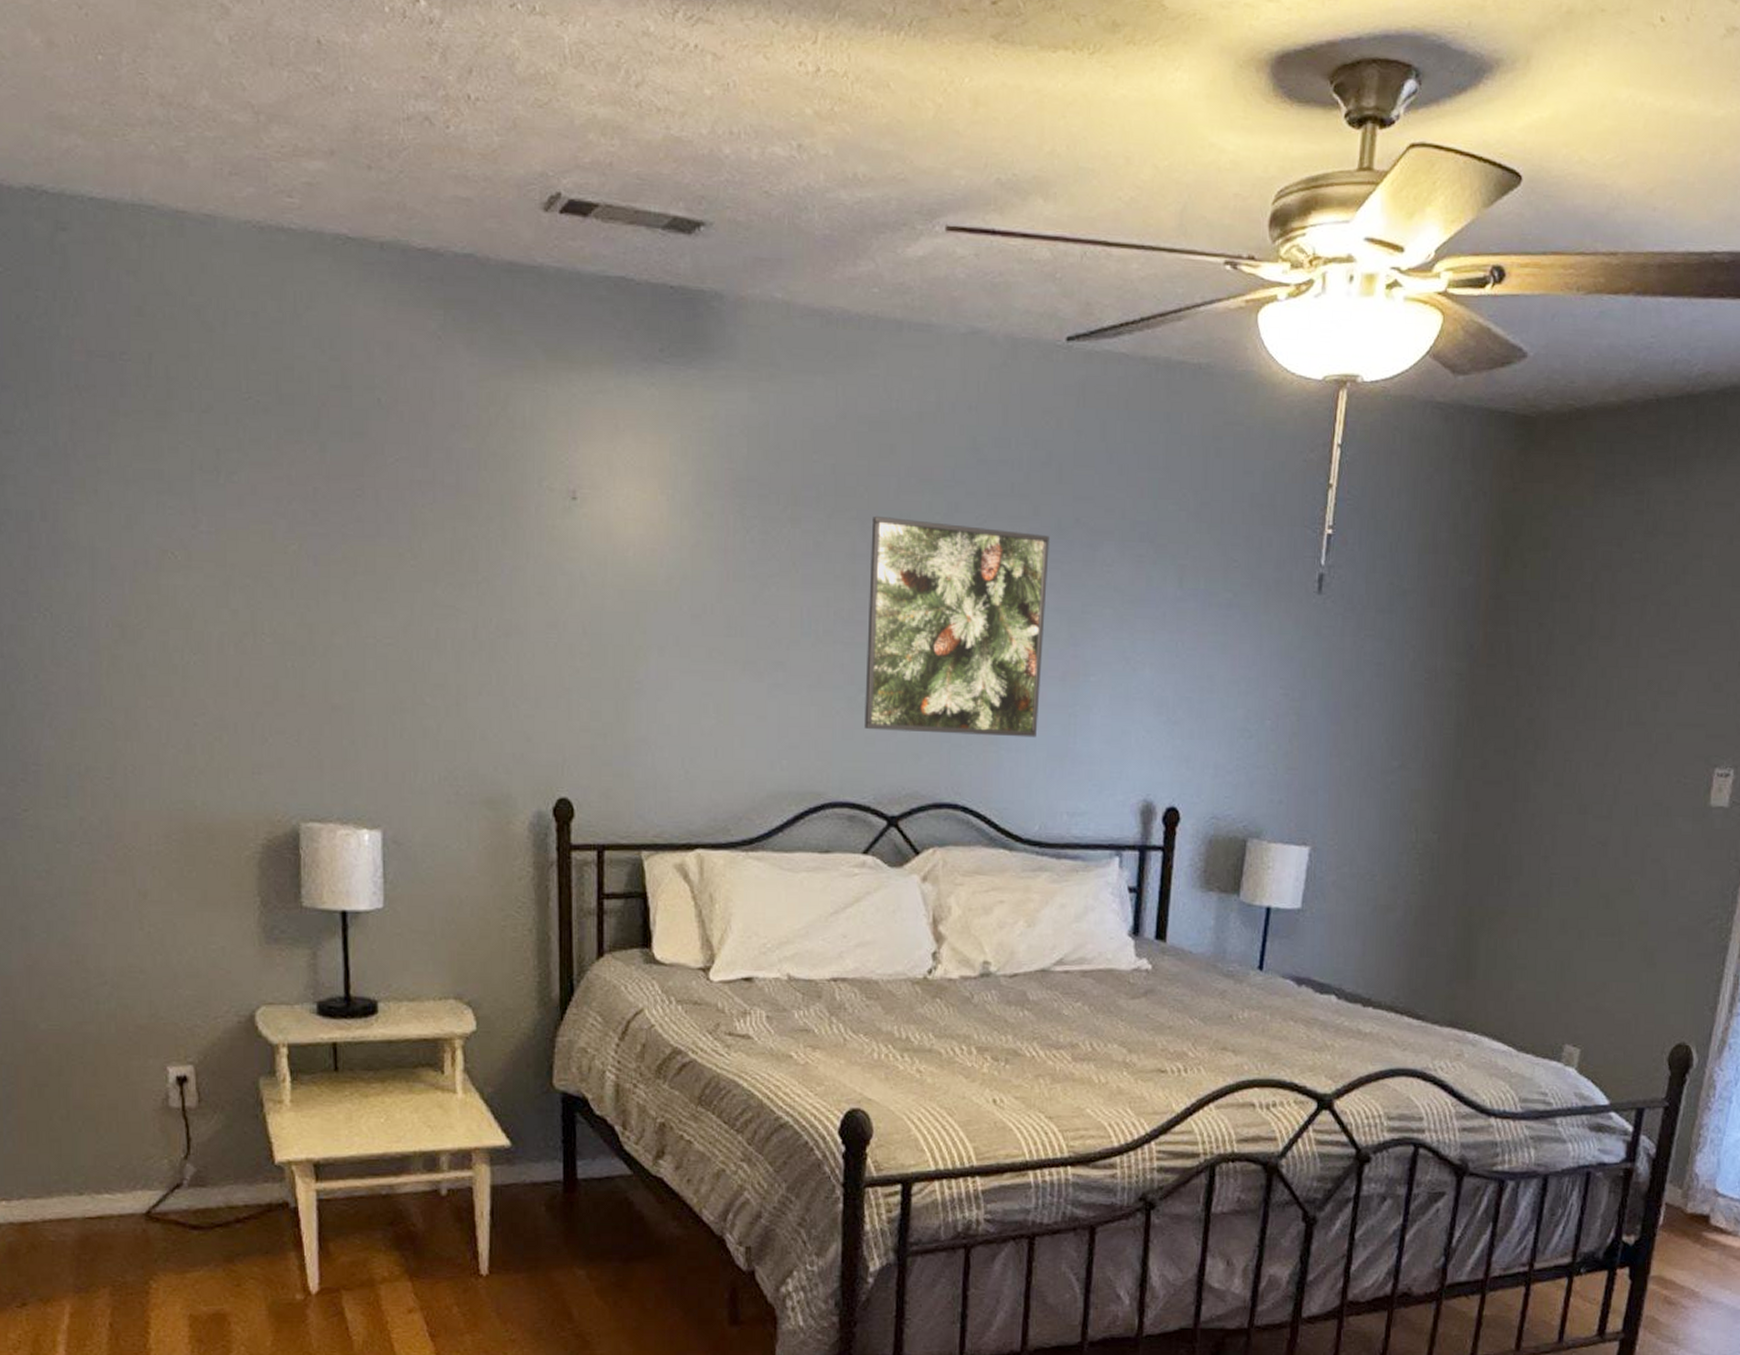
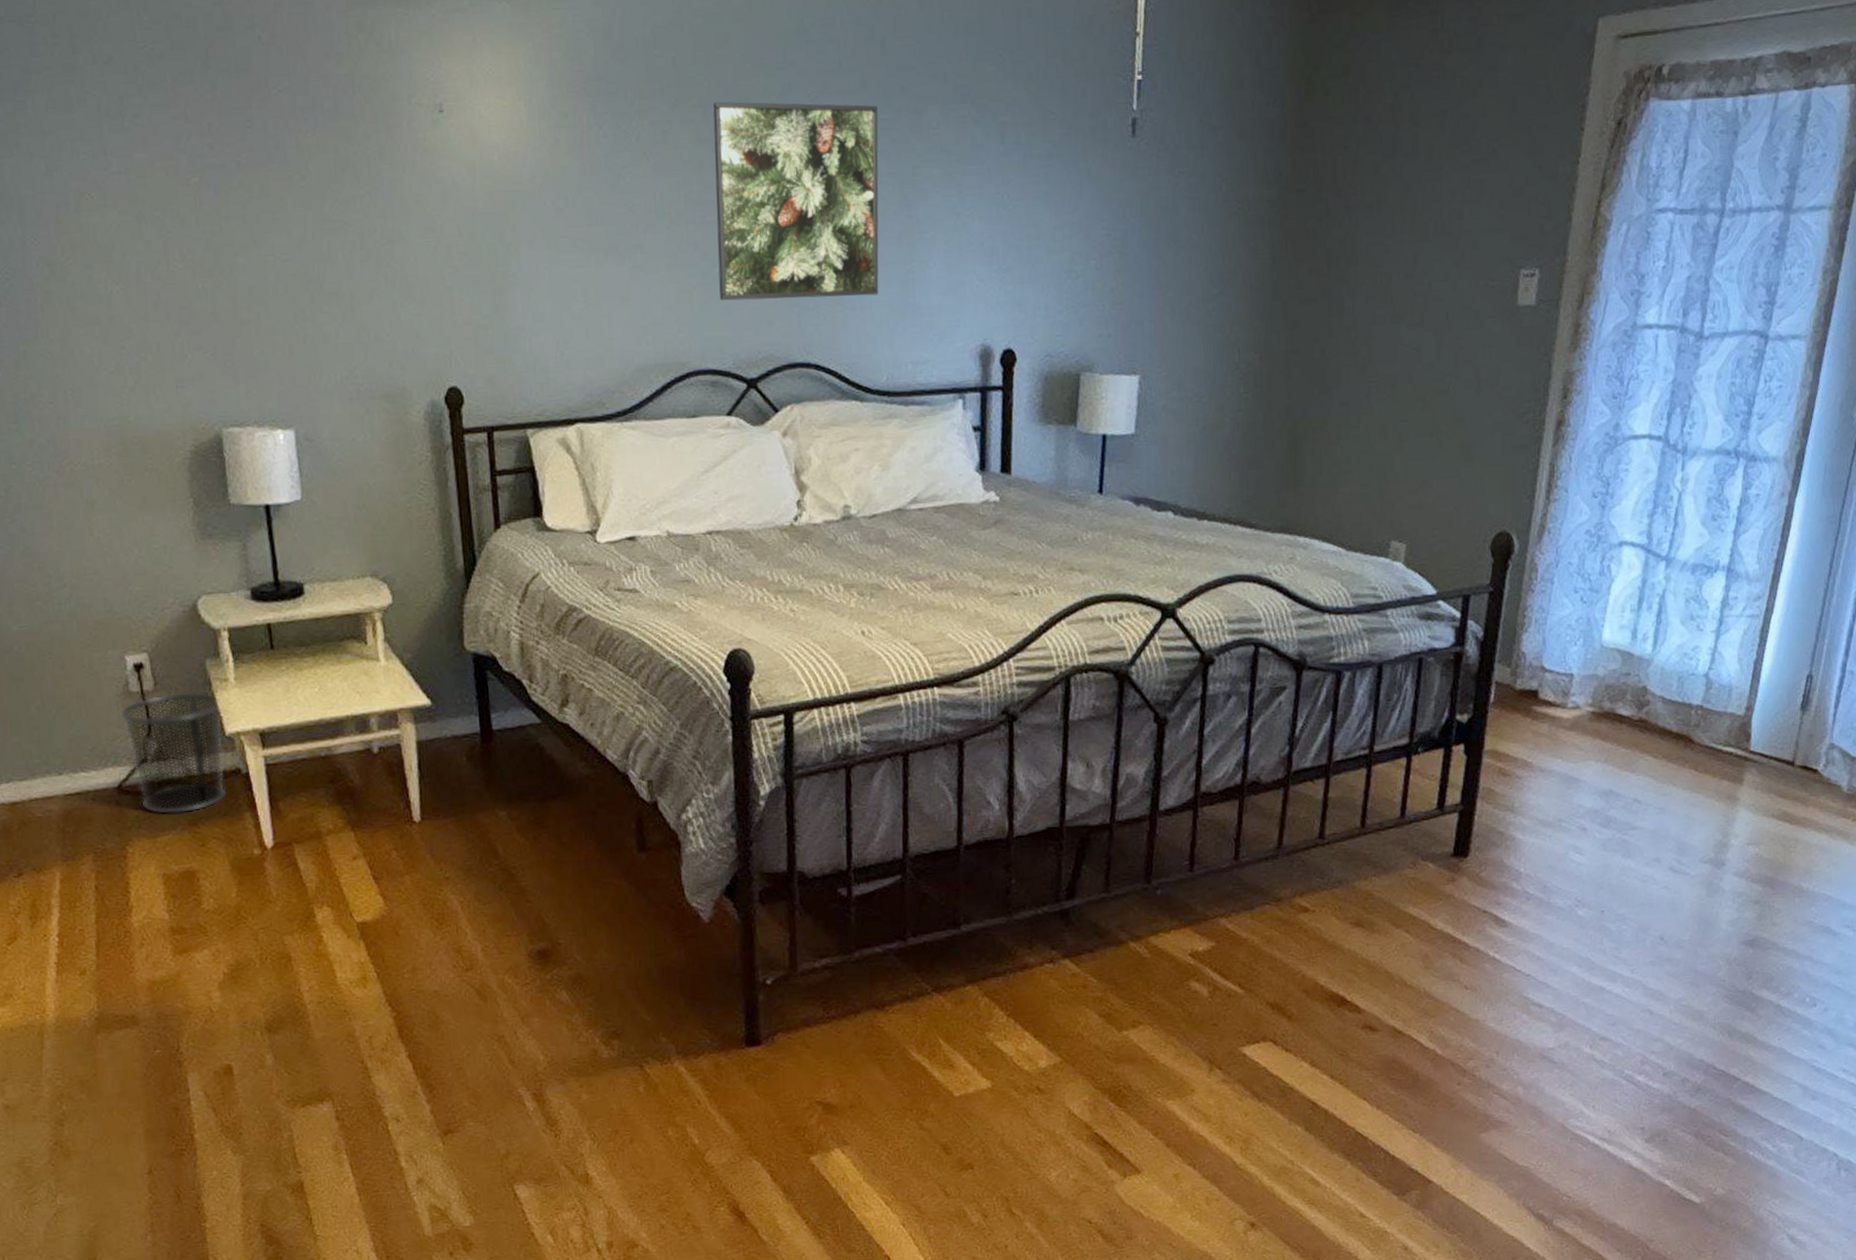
waste bin: none [156,1111,271,1248] -> present [120,692,227,815]

